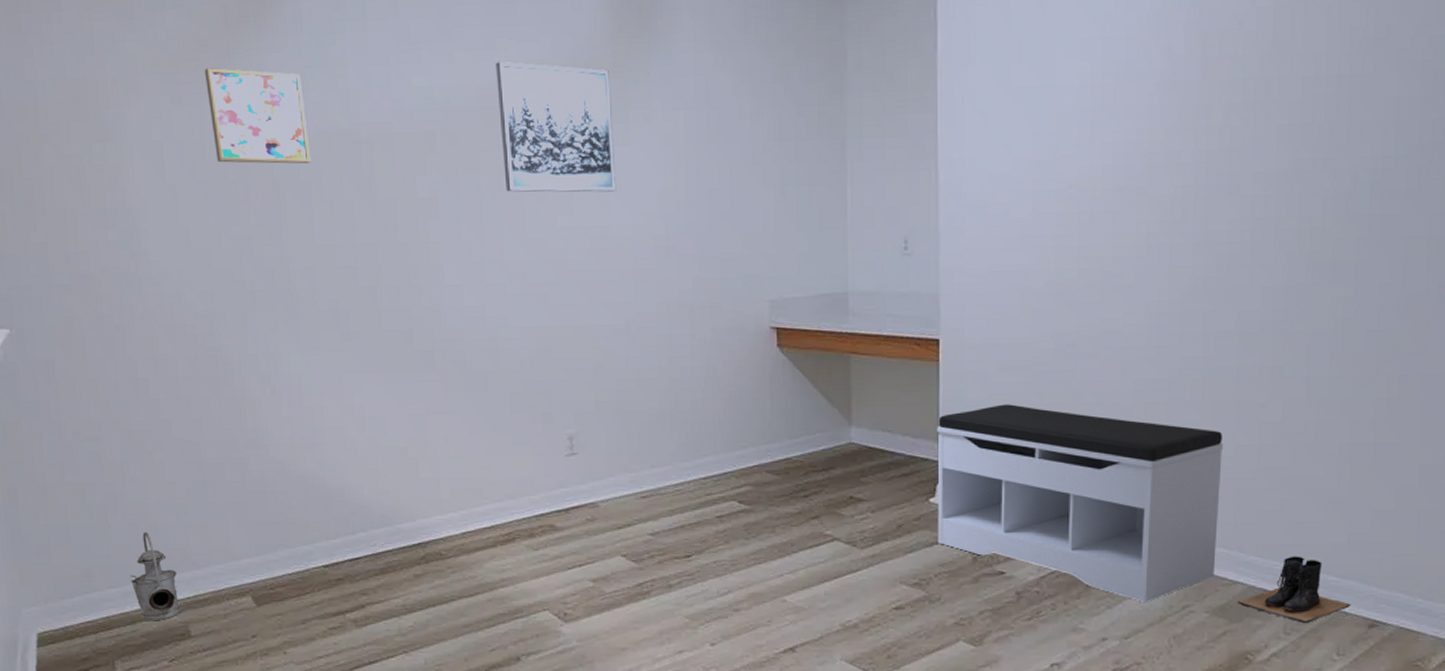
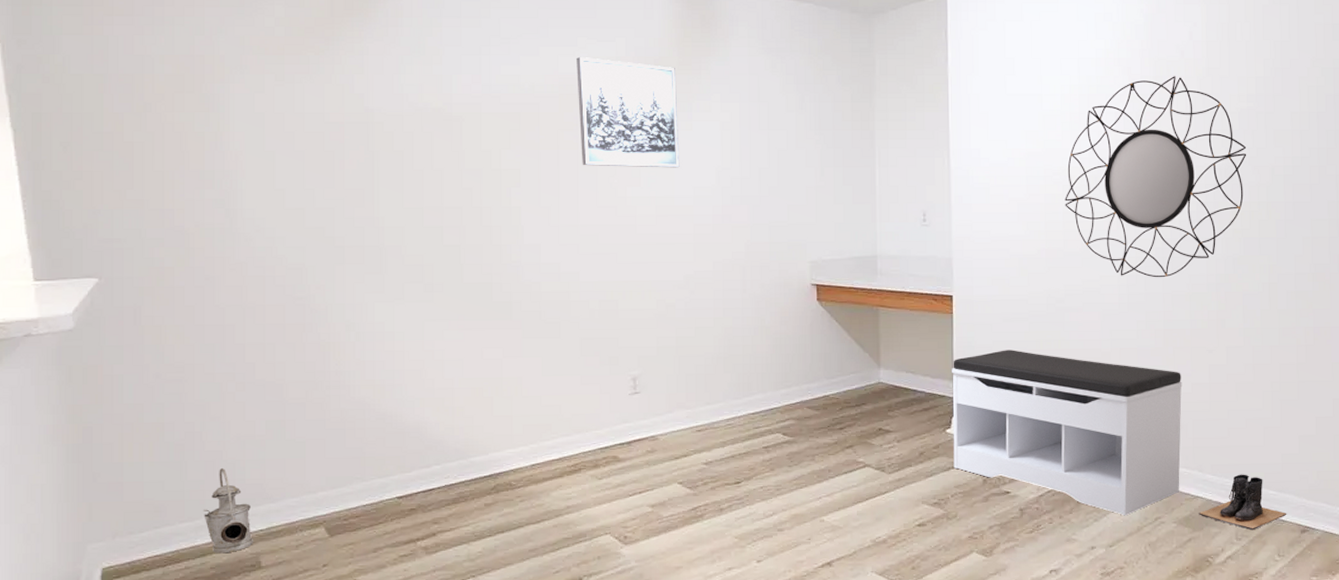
wall art: present [204,68,311,164] -> none [308,52,405,137]
home mirror: none [1081,55,1322,315] -> present [1065,76,1247,278]

